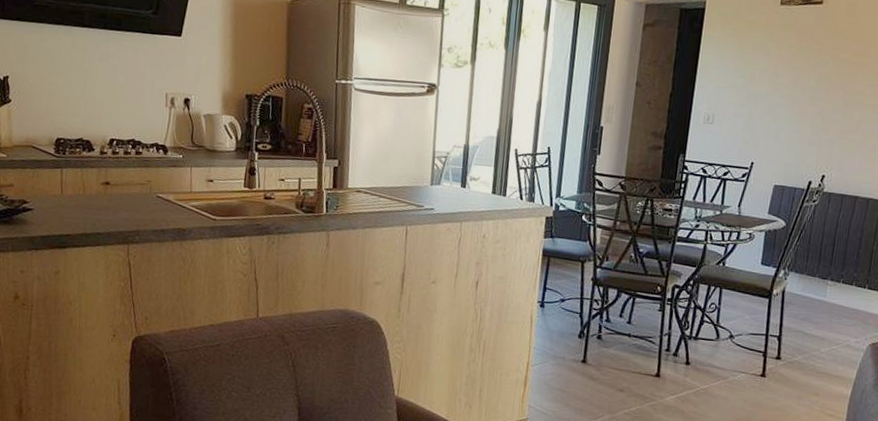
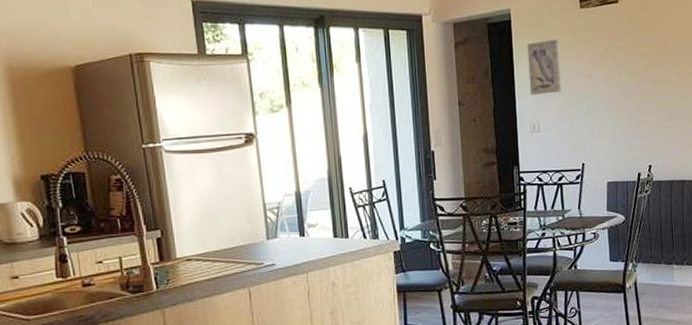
wall art: none [710,32,752,88] -> present [527,38,562,95]

